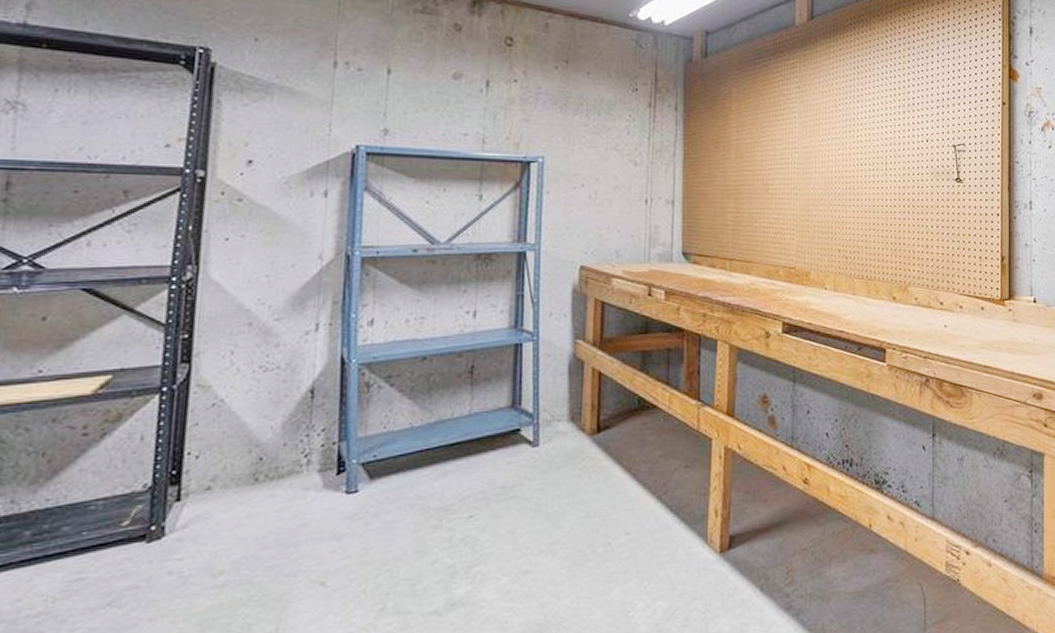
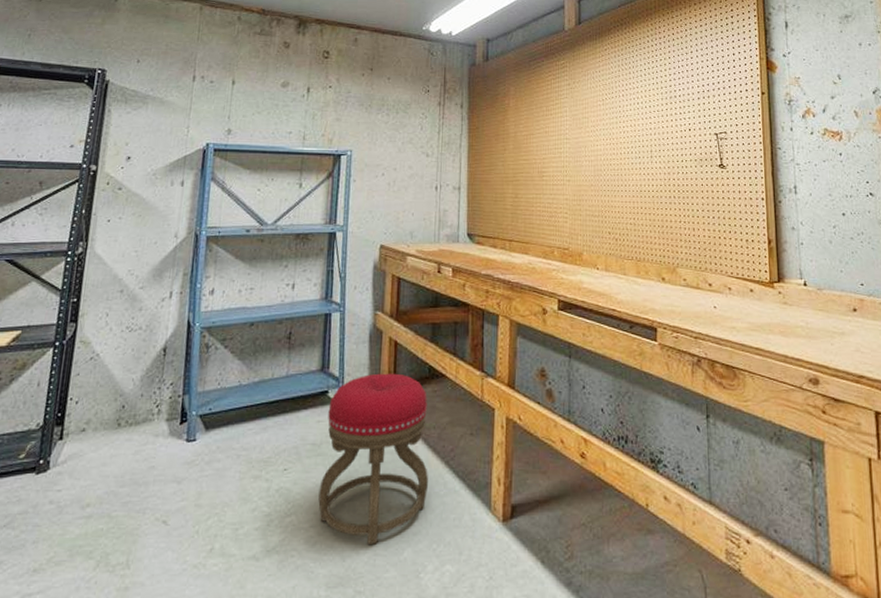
stool: none [511,406,639,588] -> present [318,373,429,544]

